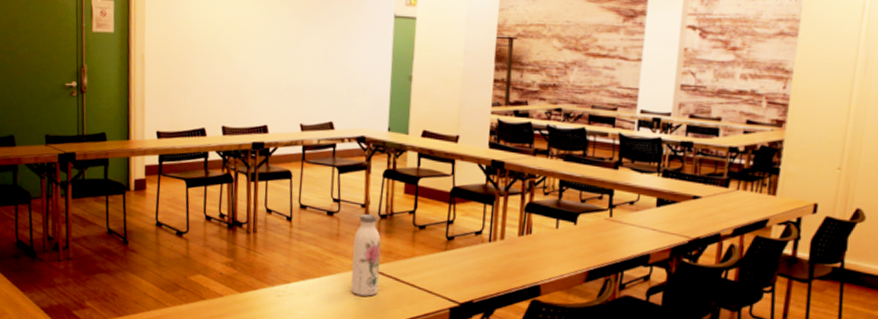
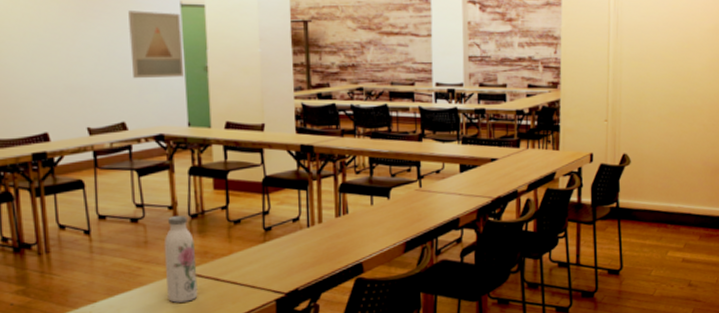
wall art: none [344,19,393,84] -> present [128,11,185,79]

